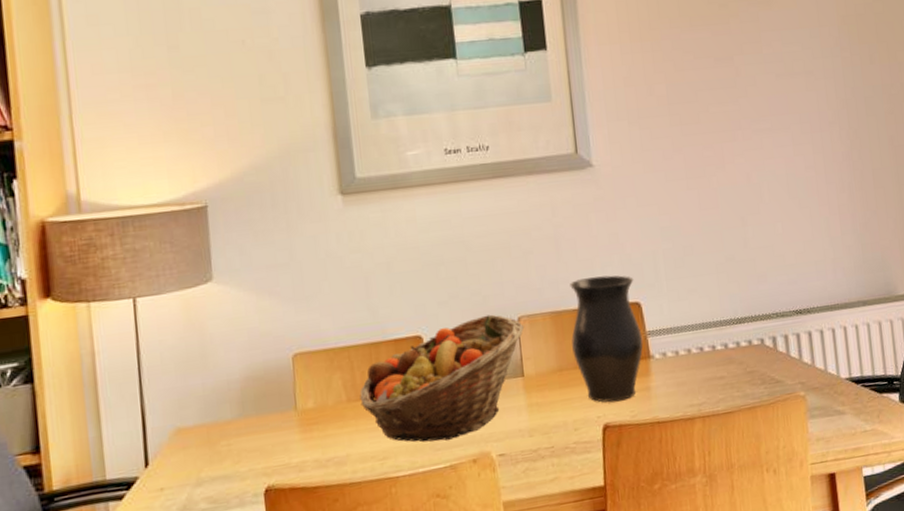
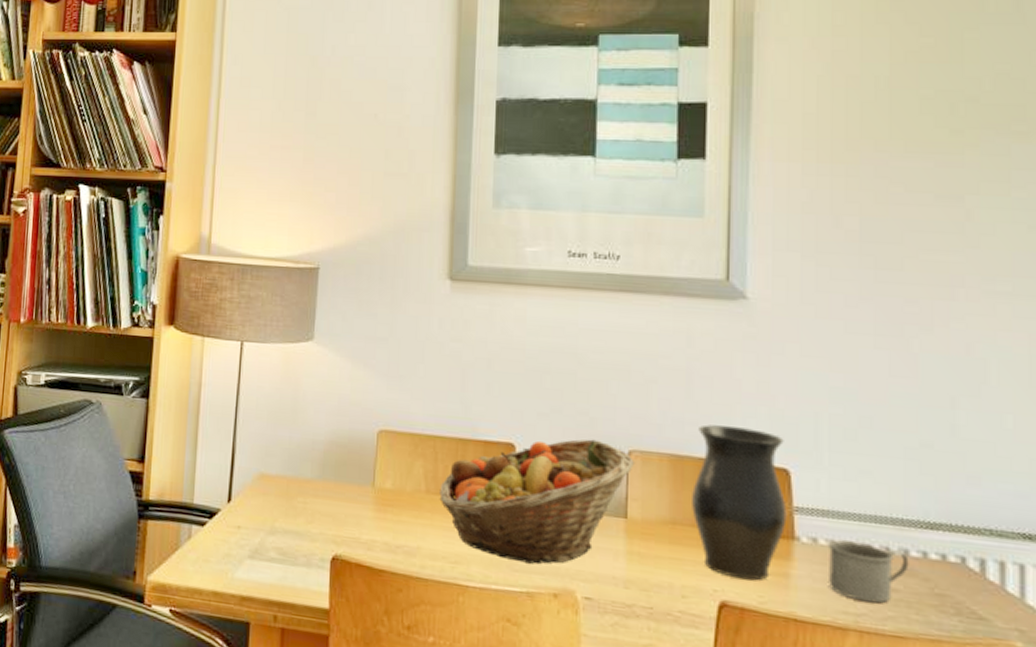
mug: none [673,346,729,393] -> present [827,540,909,604]

